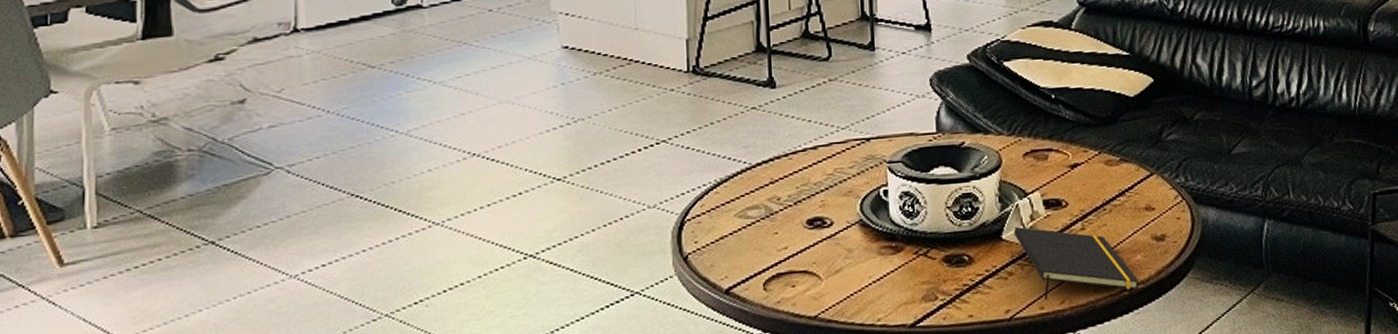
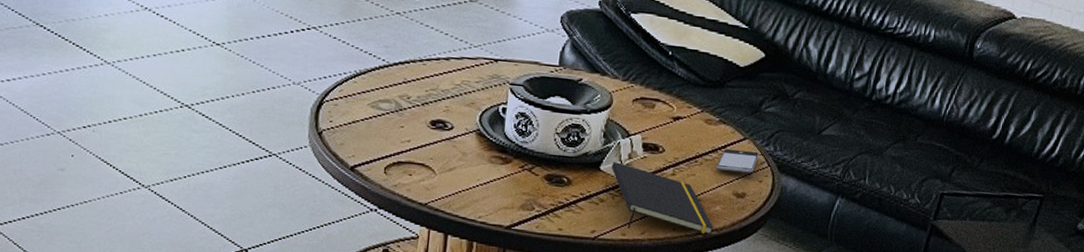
smartphone: none [1127,186,1171,214] -> present [716,148,760,174]

